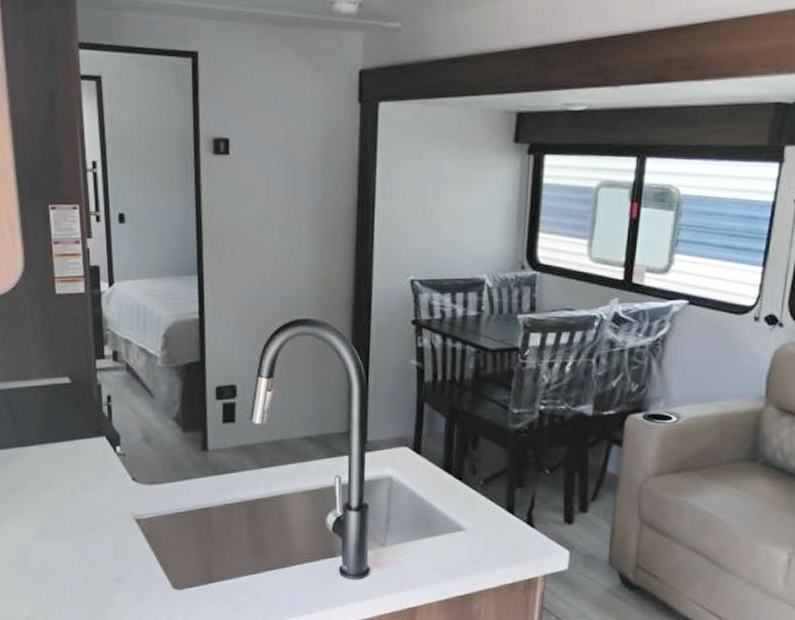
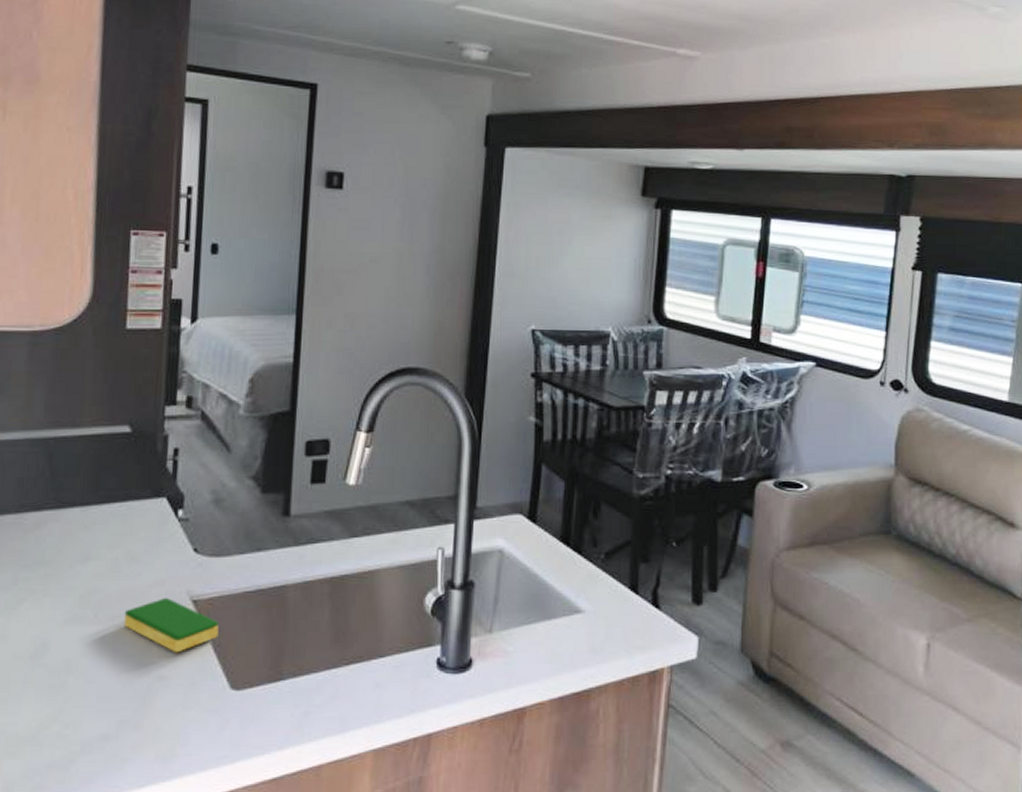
dish sponge: none [83,518,159,560] -> present [124,598,219,653]

